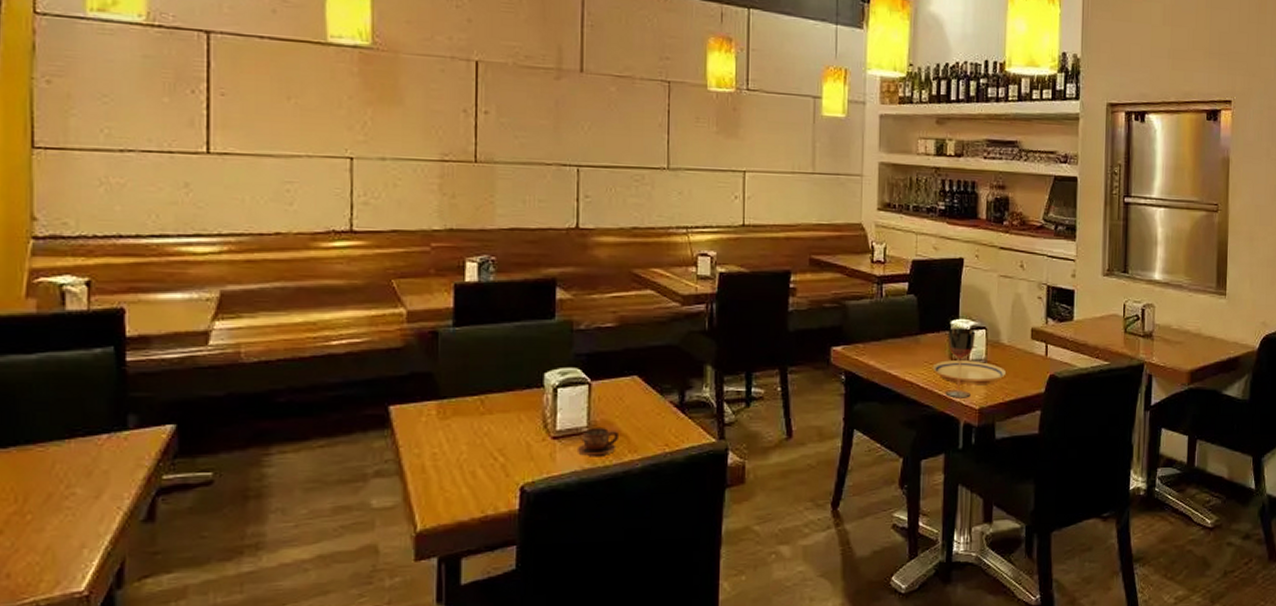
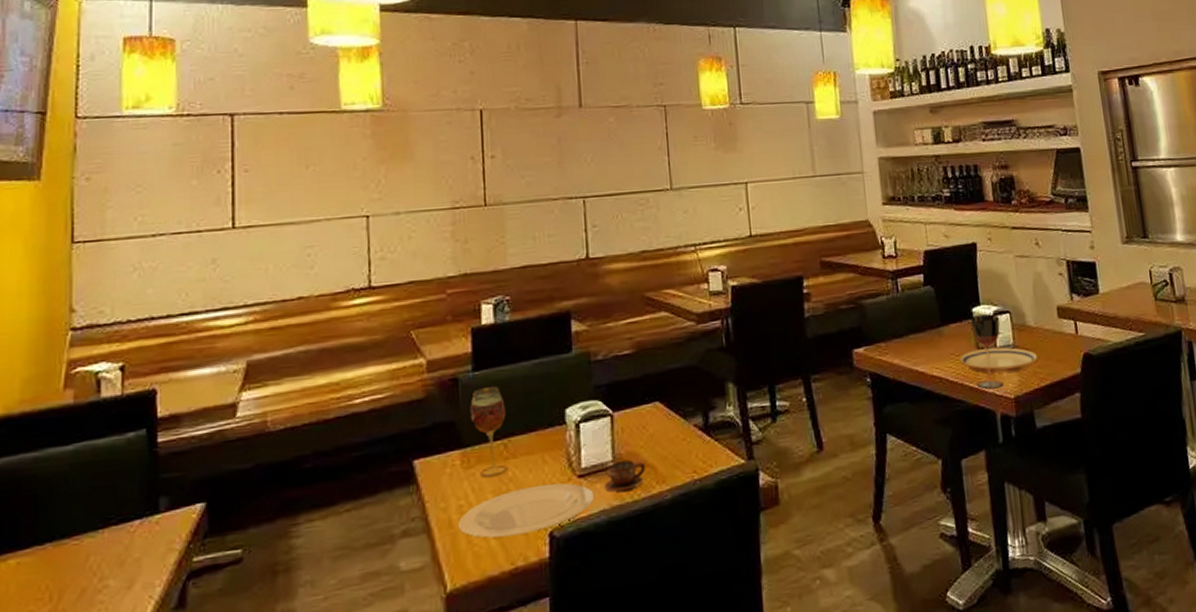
plate: none [430,441,567,488] -> present [457,483,594,539]
wineglass: none [448,344,485,431] -> present [470,386,508,479]

